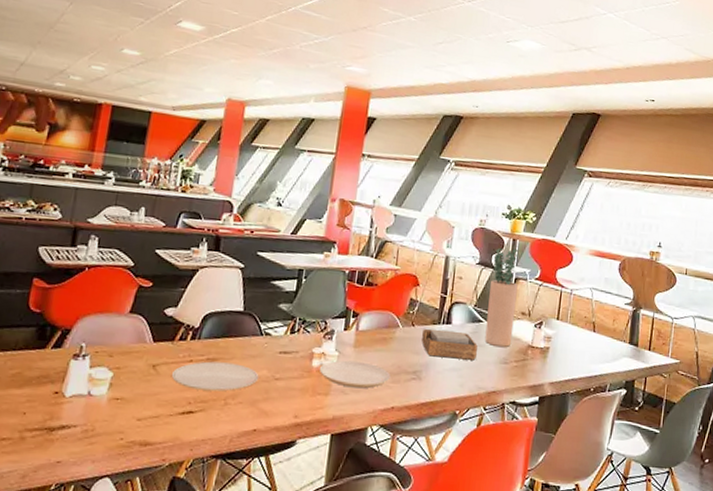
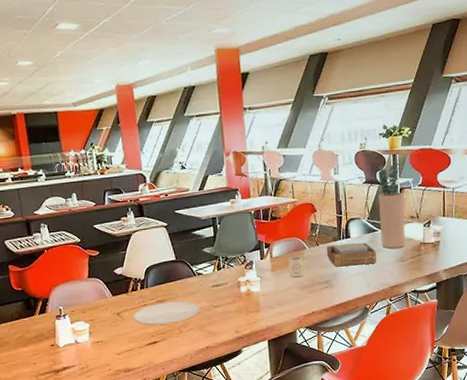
plate: present [319,360,391,389] -> none [247,281,307,303]
mug: none [374,333,400,361] -> present [288,256,310,278]

